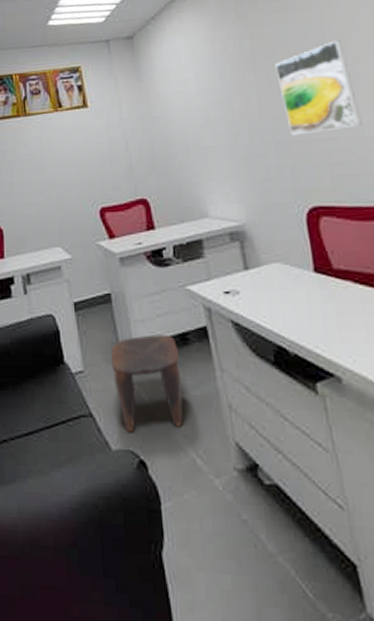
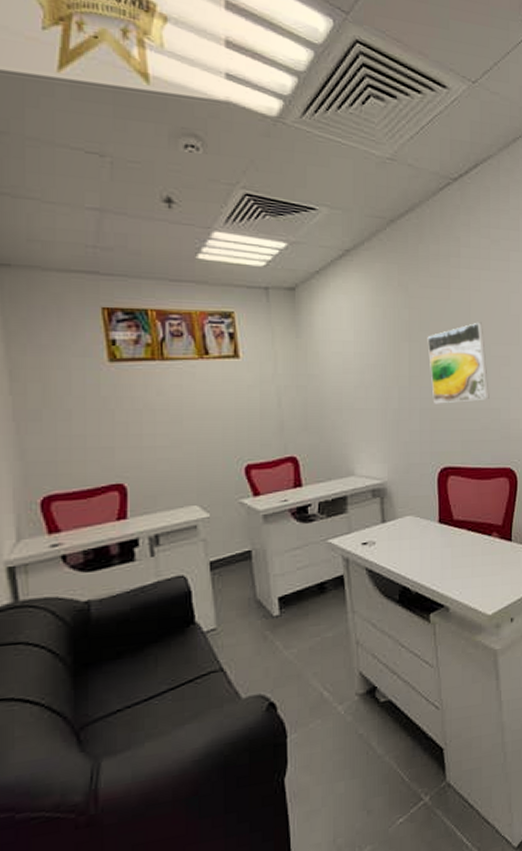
stool: present [110,335,184,432] -> none [247,585,316,679]

